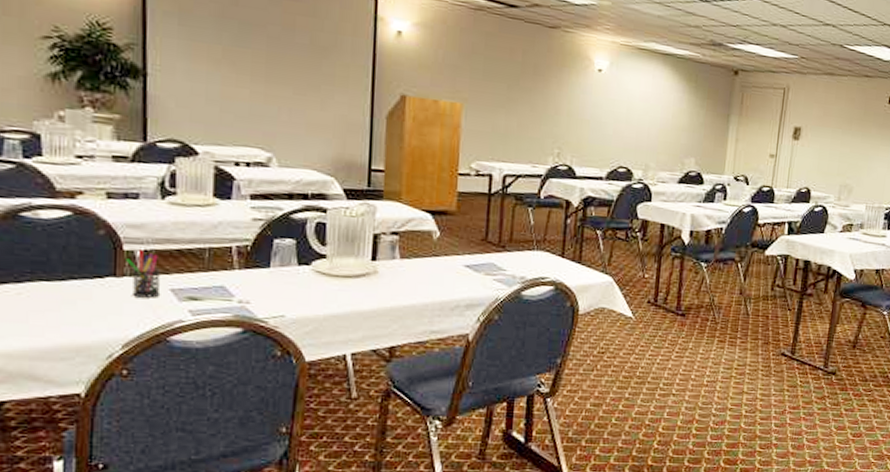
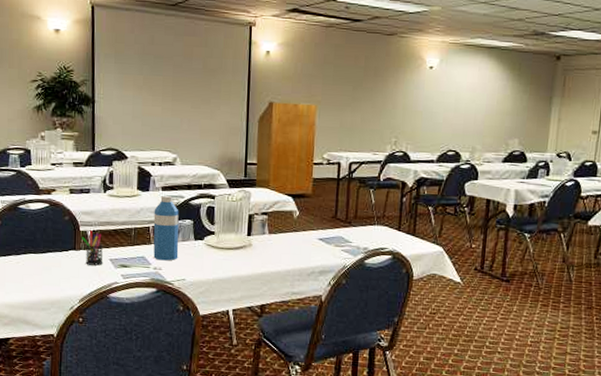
water bottle: none [237,205,276,292] -> present [153,195,179,261]

